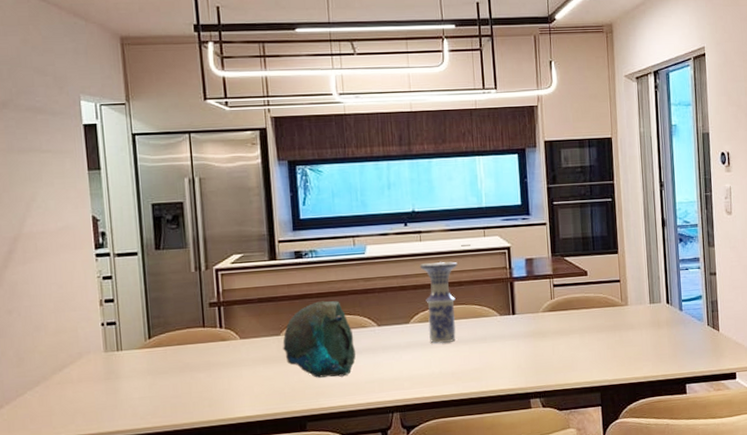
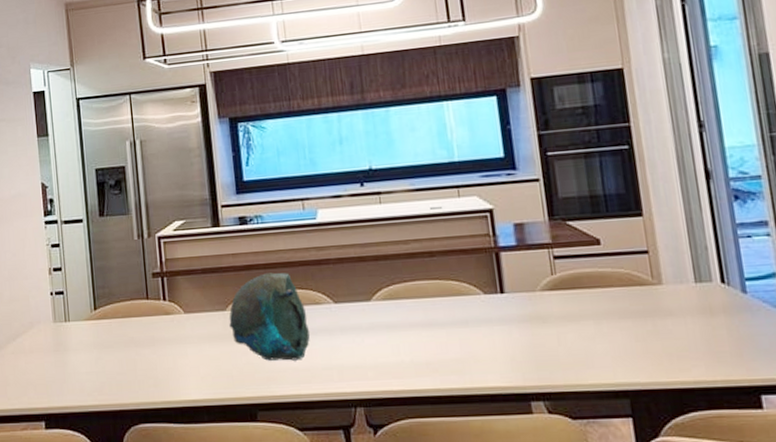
vase: present [419,261,458,344] -> none [380,227,429,326]

